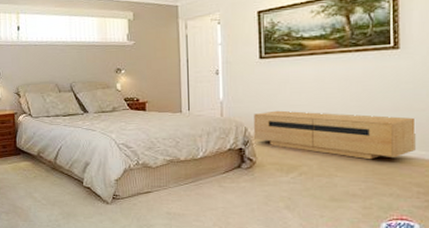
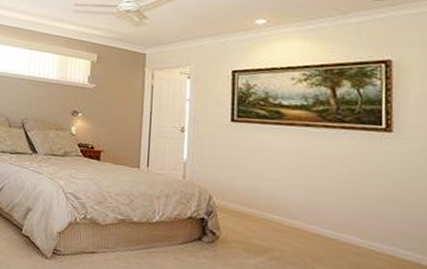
media console: present [254,110,416,160] -> none [219,181,411,258]

